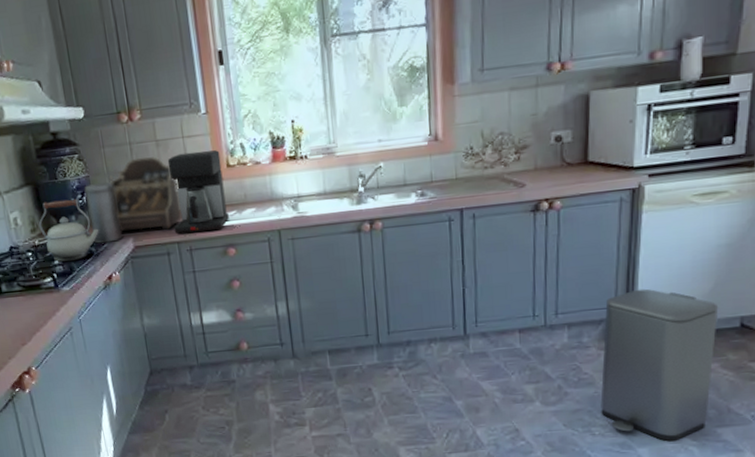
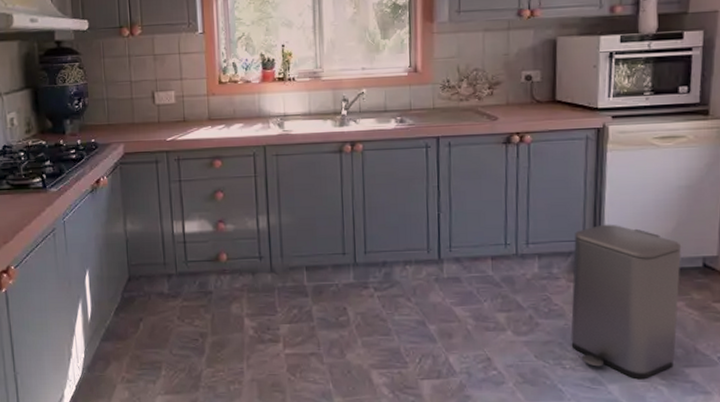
kettle: present [38,198,99,262] -> none [34,103,92,164]
canister: present [84,182,124,244] -> none [81,91,115,148]
spice rack: present [108,156,181,233] -> none [106,69,173,140]
coffee maker: present [167,150,229,234] -> none [163,67,217,143]

